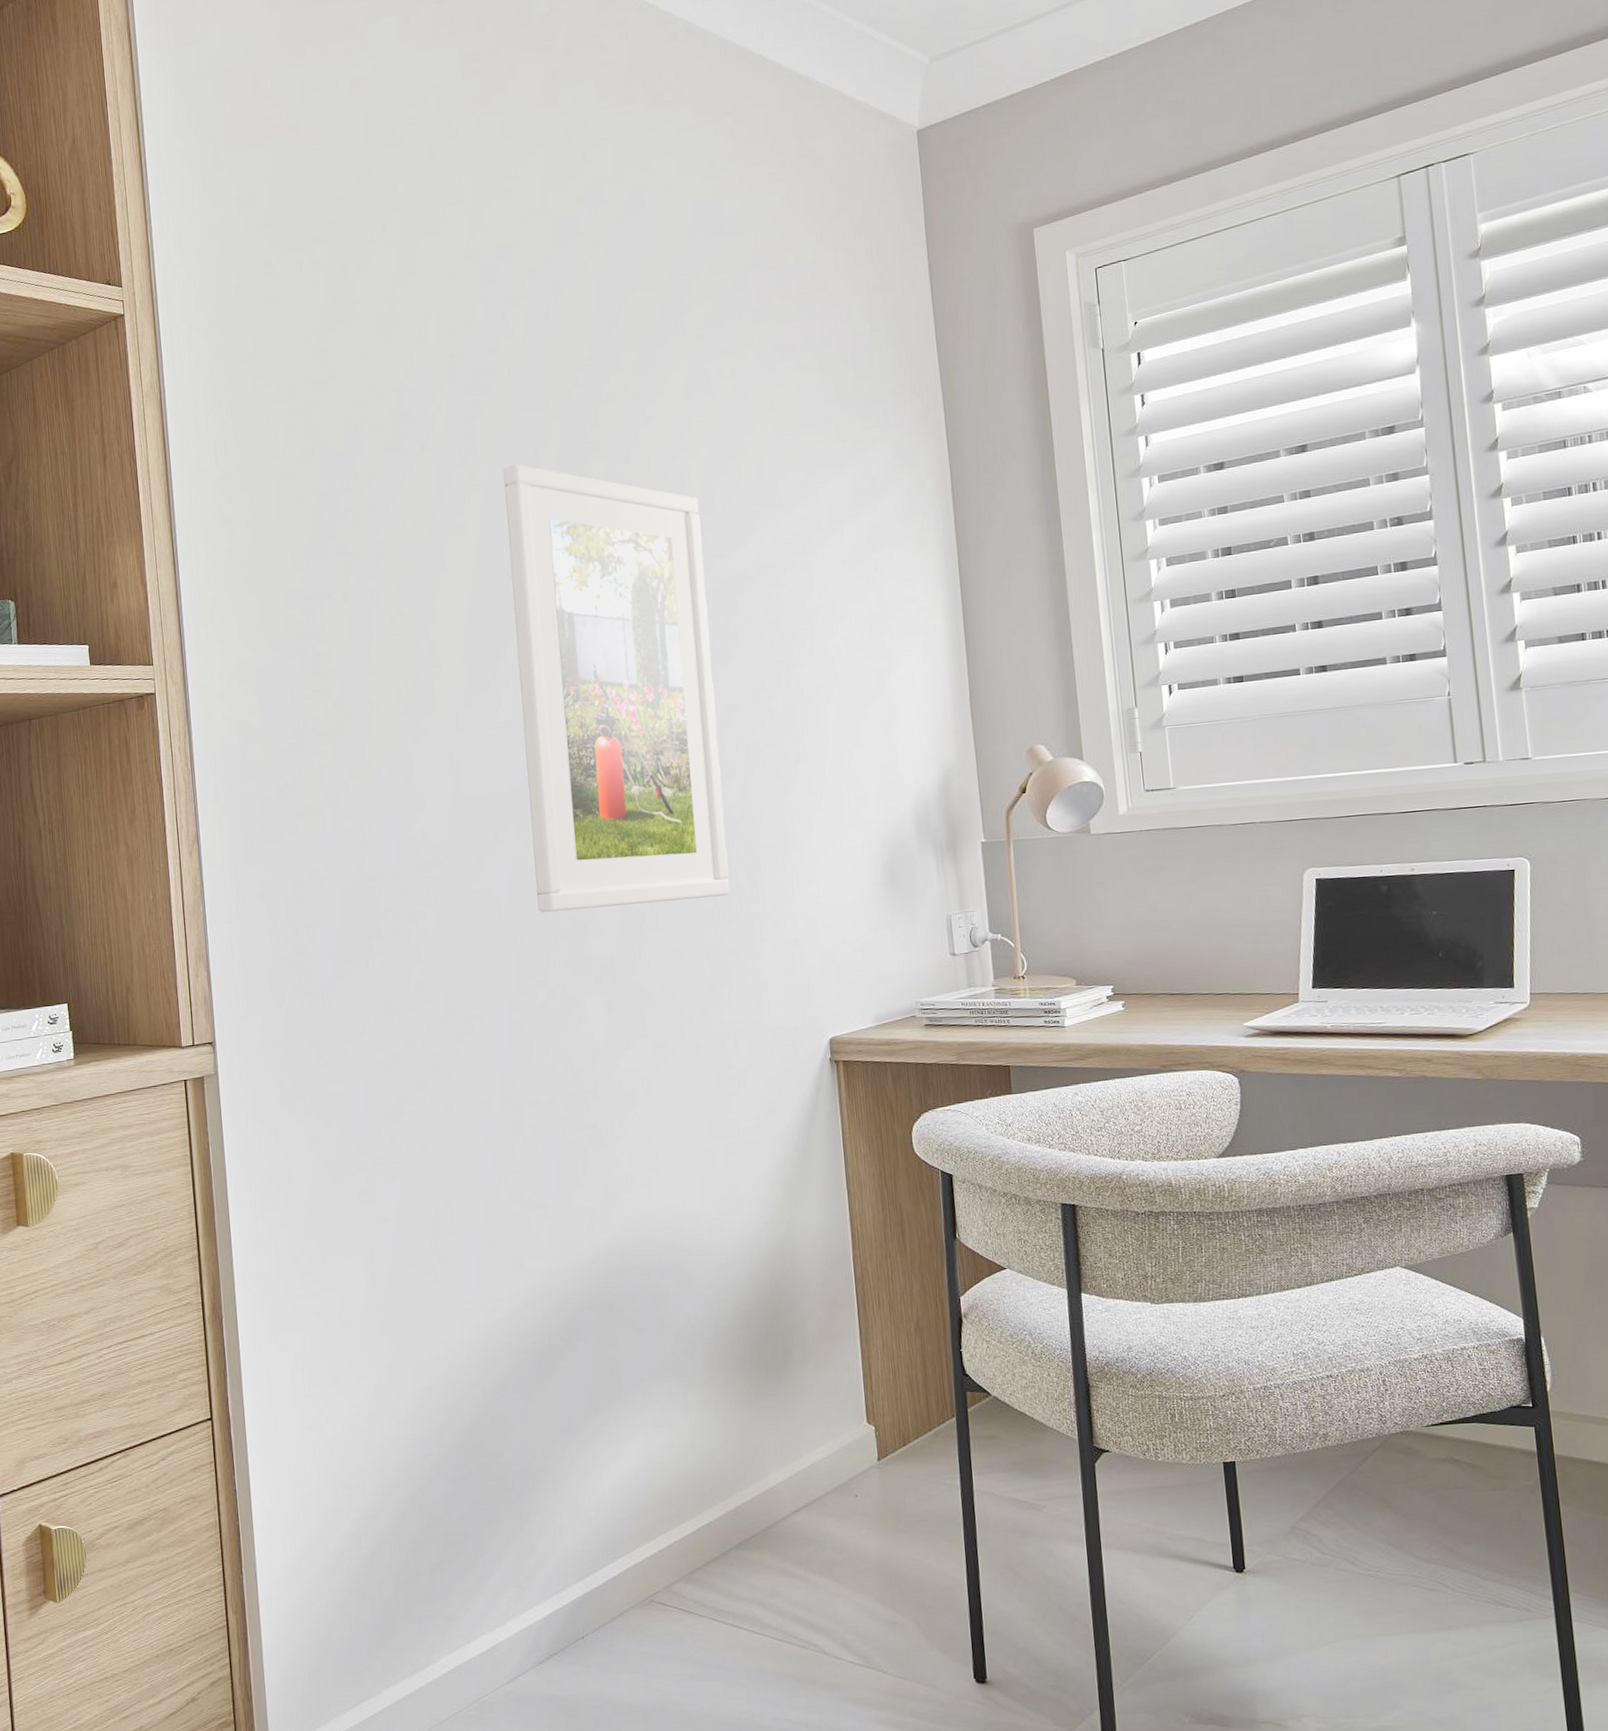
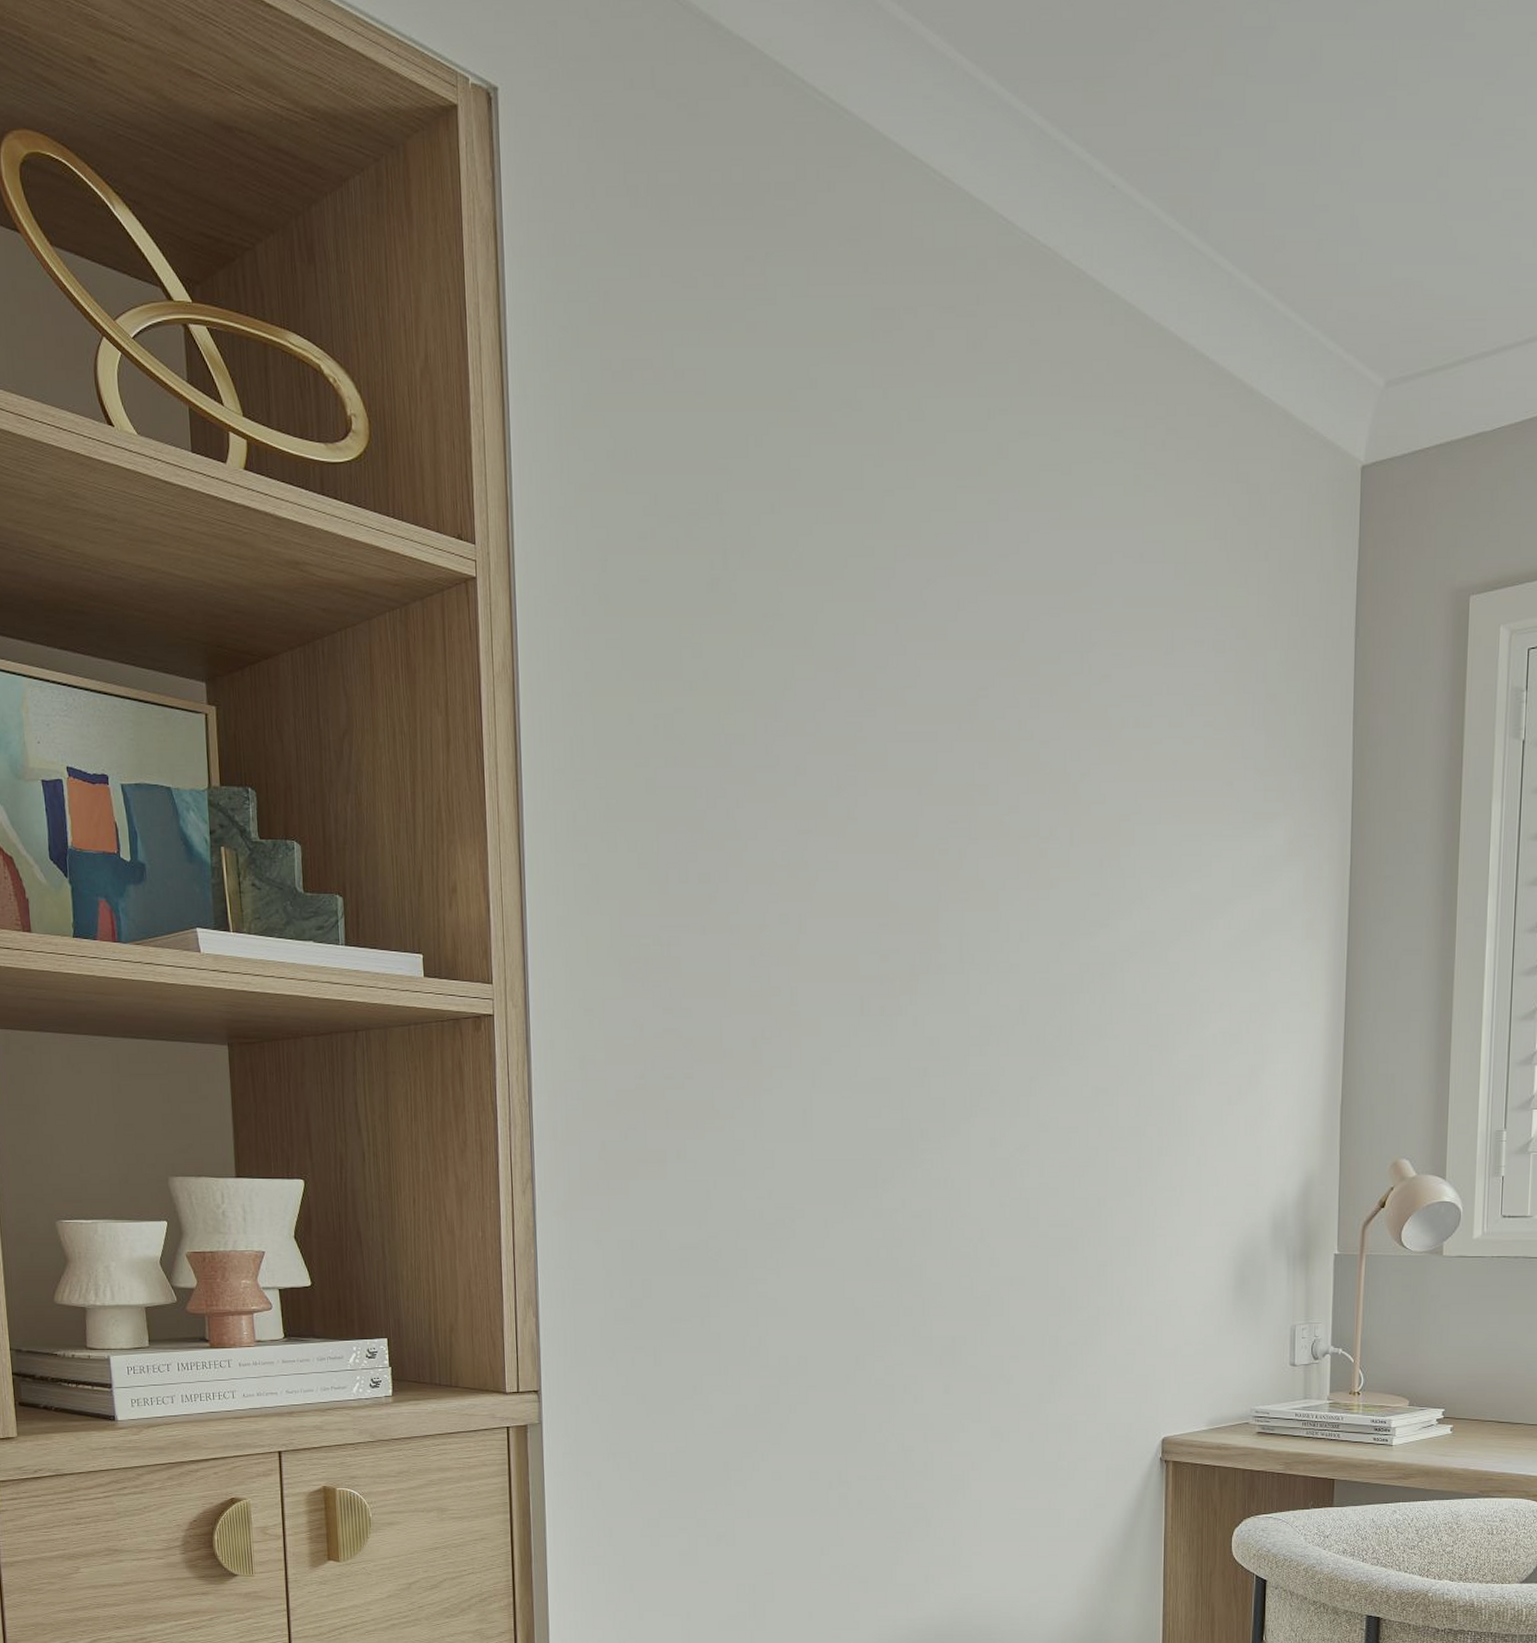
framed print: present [503,464,731,913] -> none [882,800,1086,1287]

